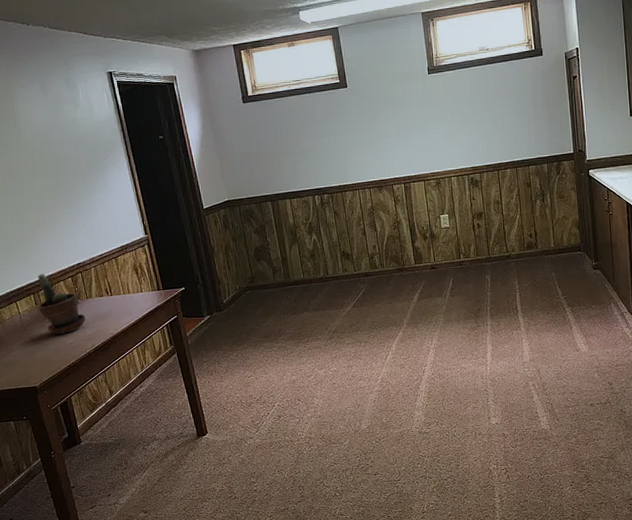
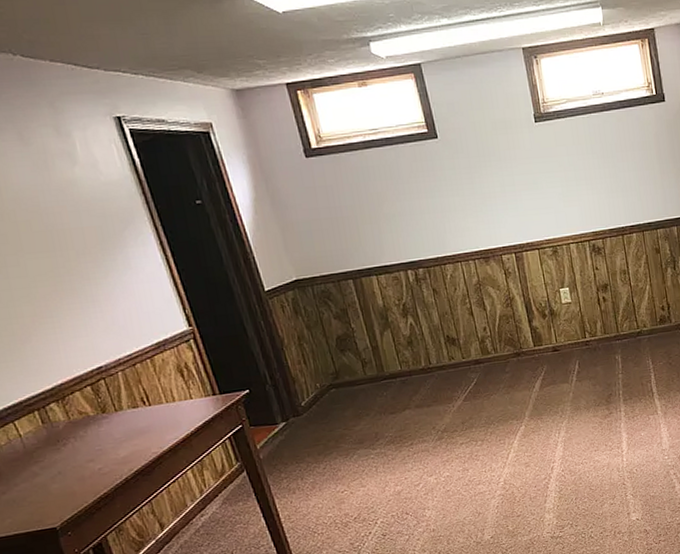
potted plant: present [38,273,86,336] -> none [42,382,117,461]

